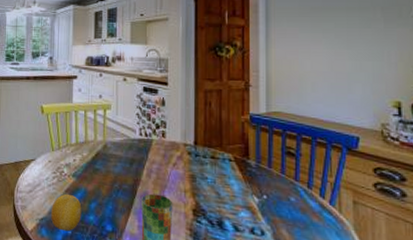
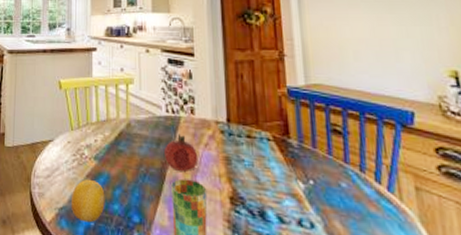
fruit: none [137,154,167,188] -> present [165,134,199,172]

